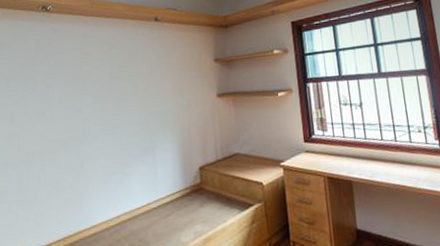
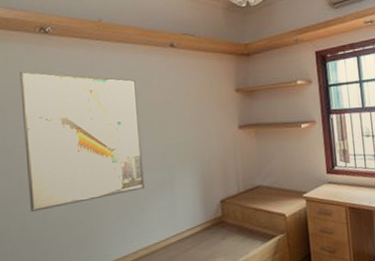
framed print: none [23,45,128,174] -> present [19,71,144,212]

